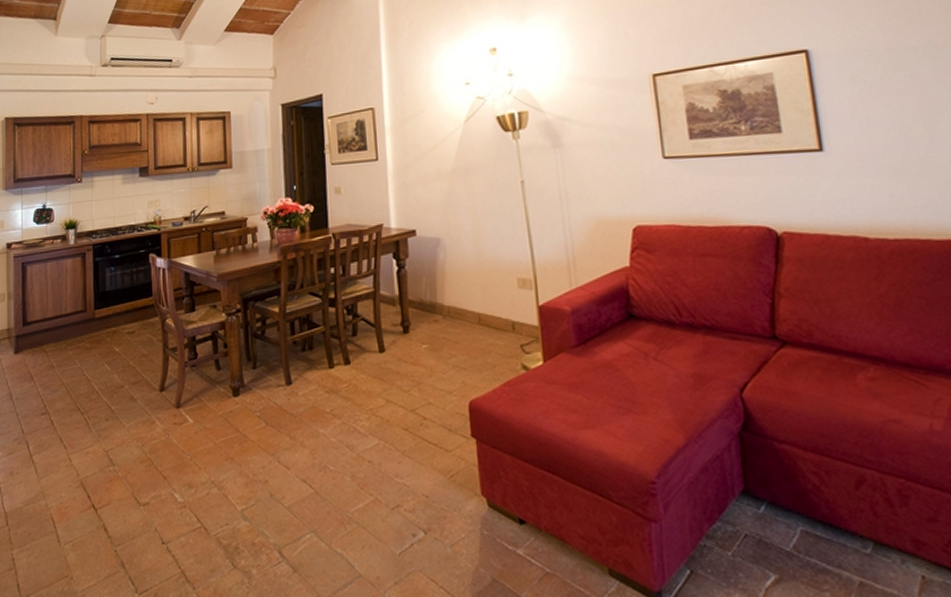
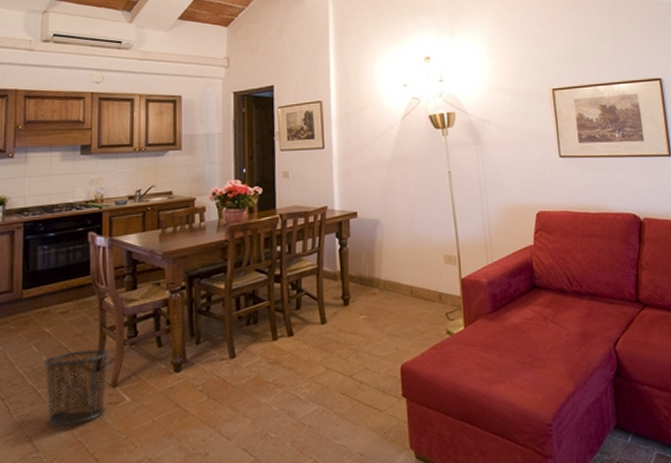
trash can: none [115,369,173,443] -> present [43,349,110,427]

